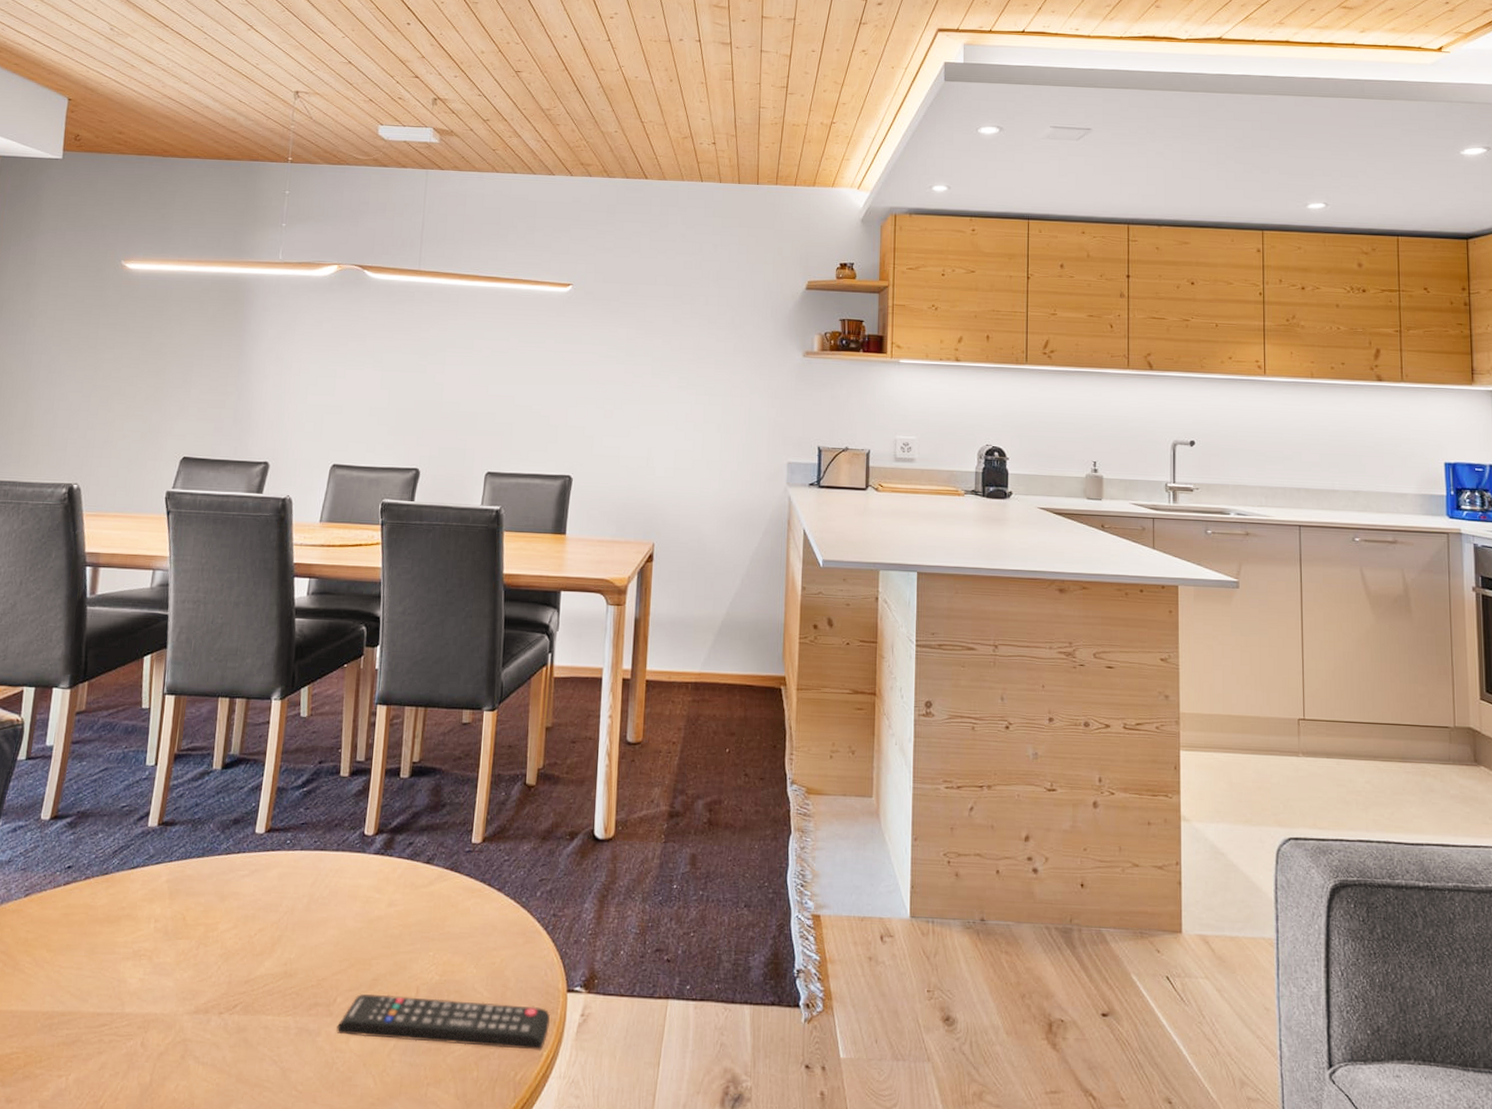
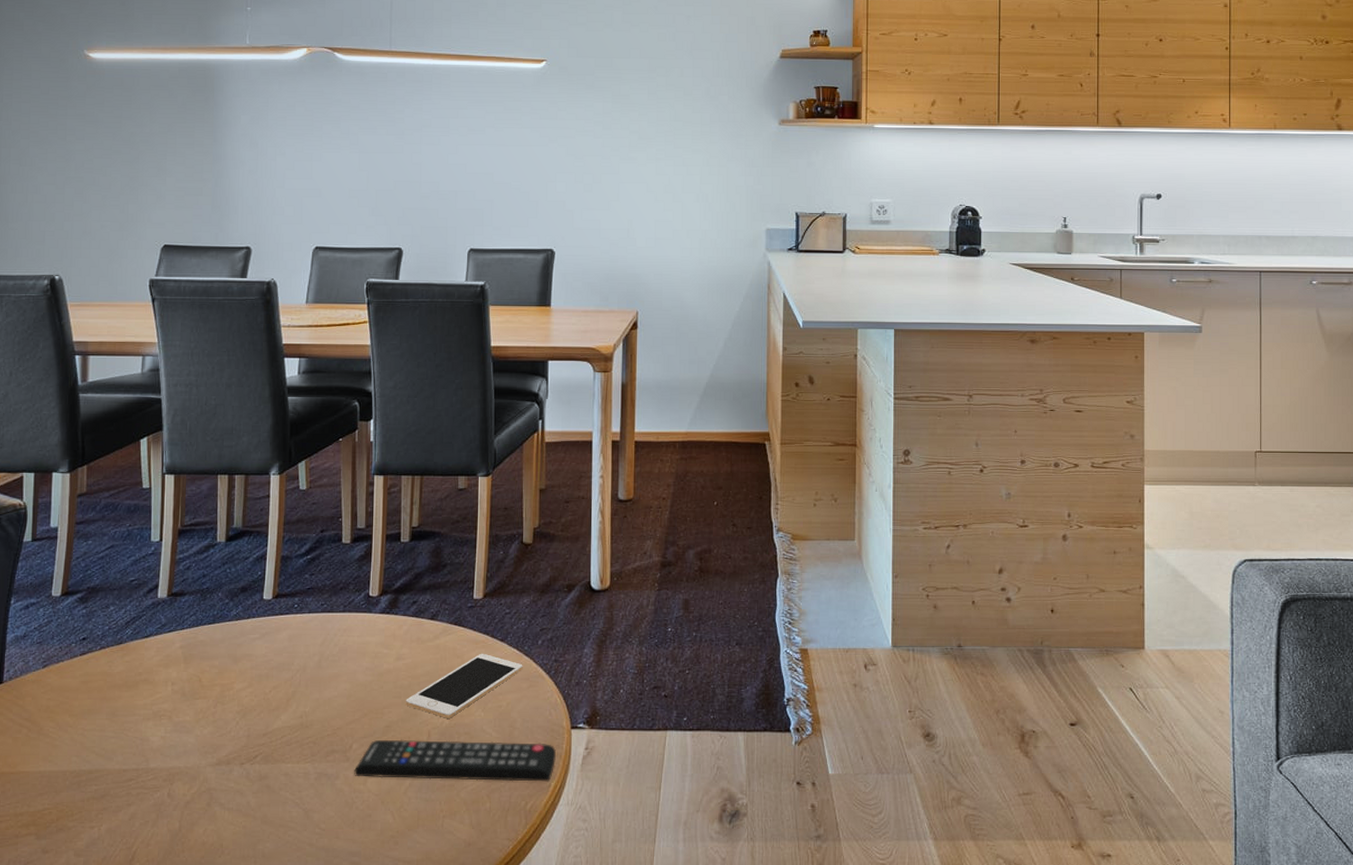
cell phone: none [395,903,520,974] -> present [406,653,523,718]

